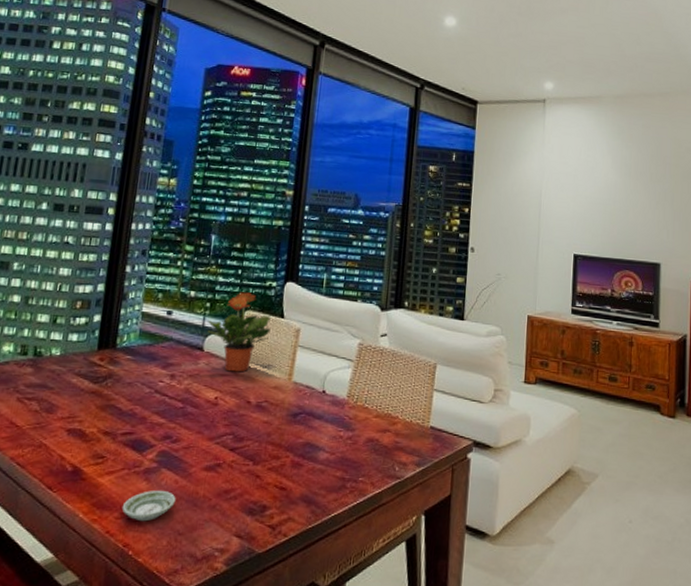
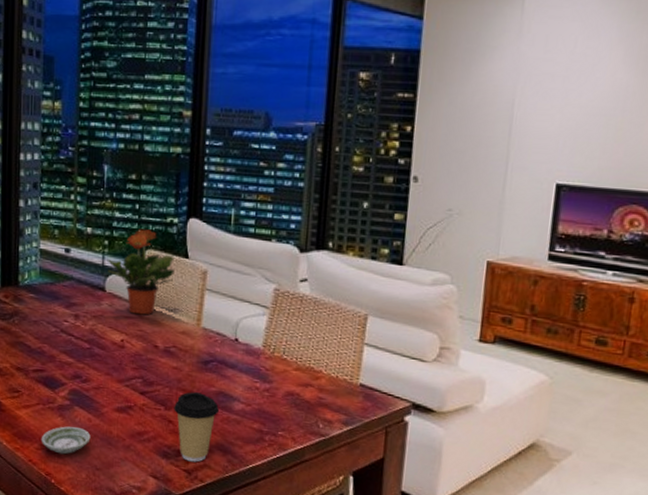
coffee cup: none [262,445,305,517] -> present [174,392,219,463]

